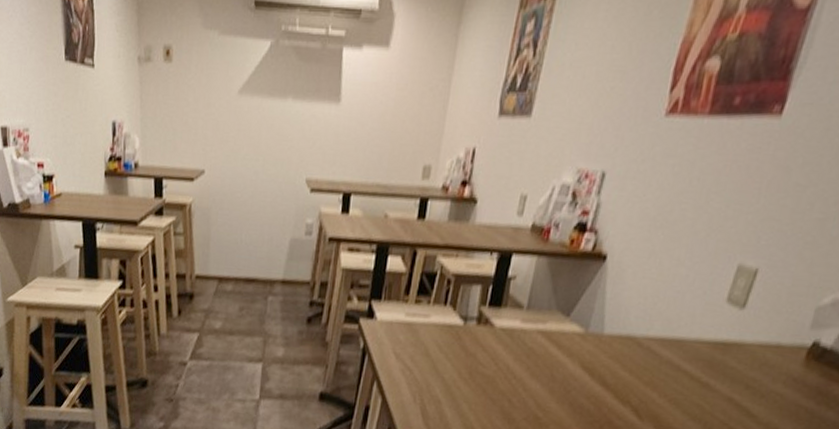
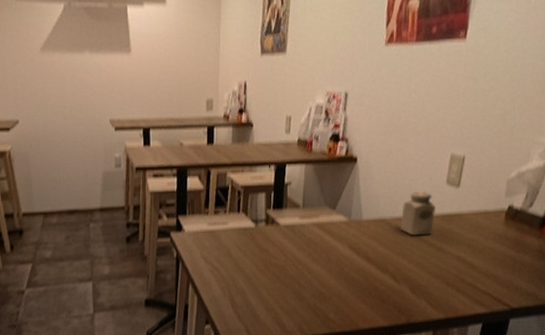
salt shaker: none [653,306,707,365] -> present [400,191,435,236]

